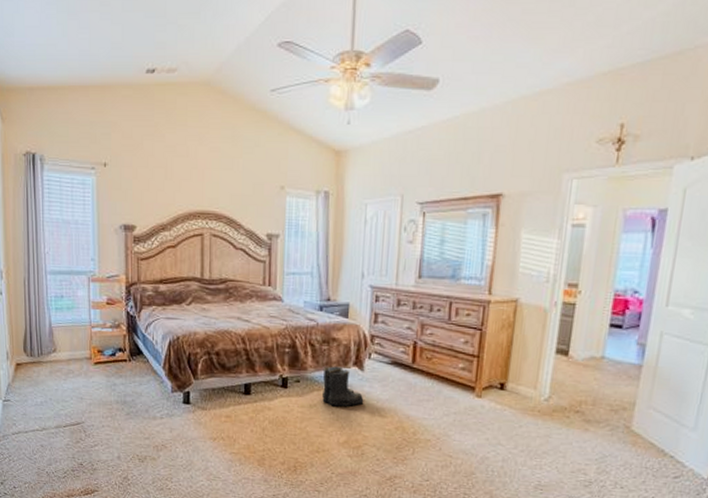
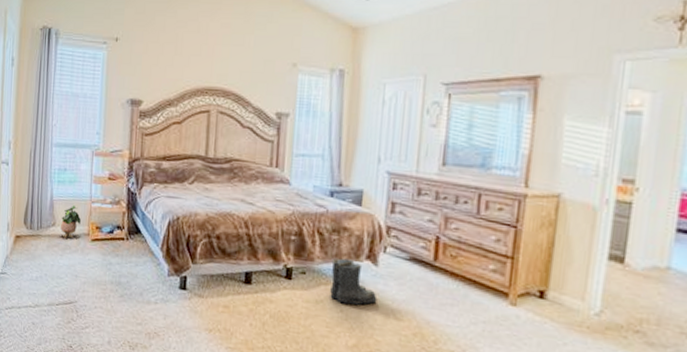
potted plant: none [62,331,82,363] -> present [61,206,81,238]

